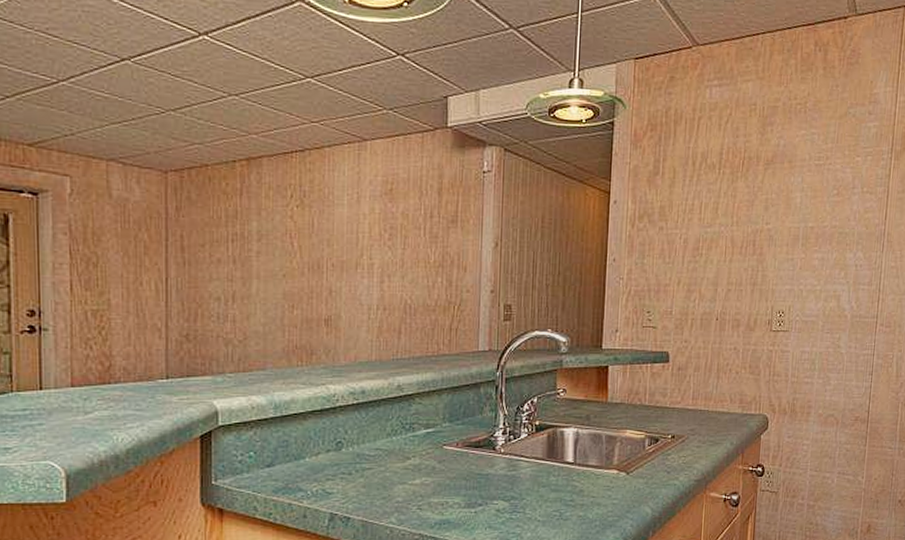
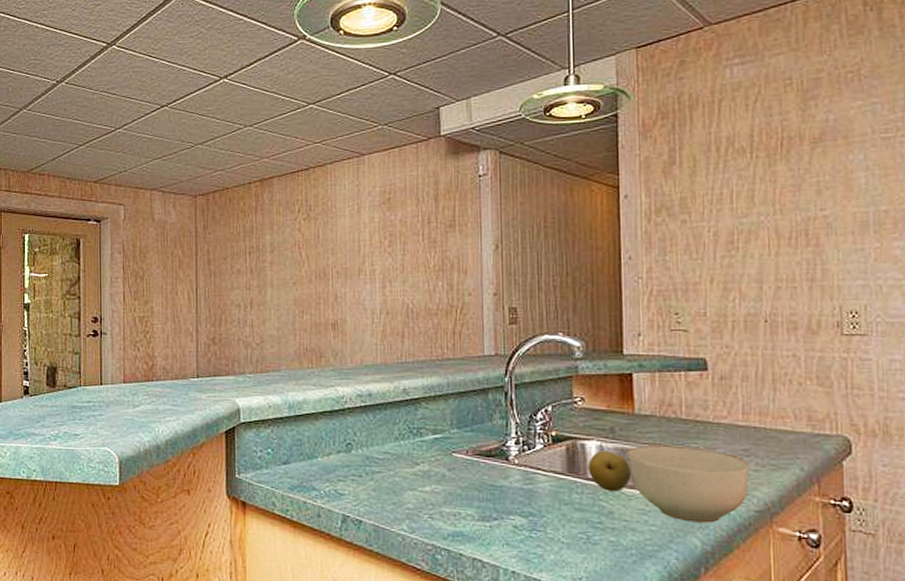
fruit: none [565,436,601,472] -> present [588,450,632,492]
bowl: none [598,429,694,494] -> present [627,445,750,523]

